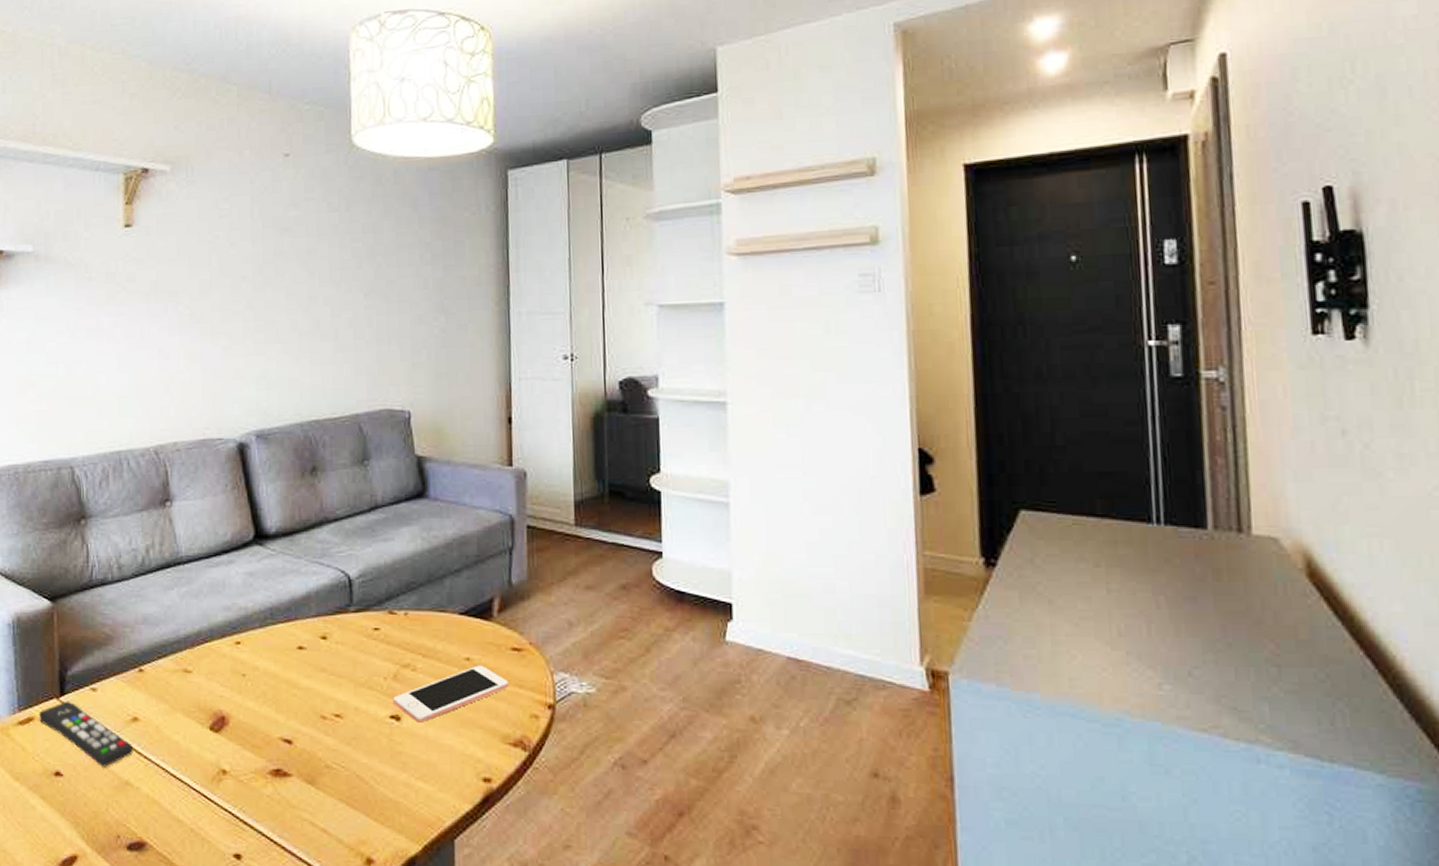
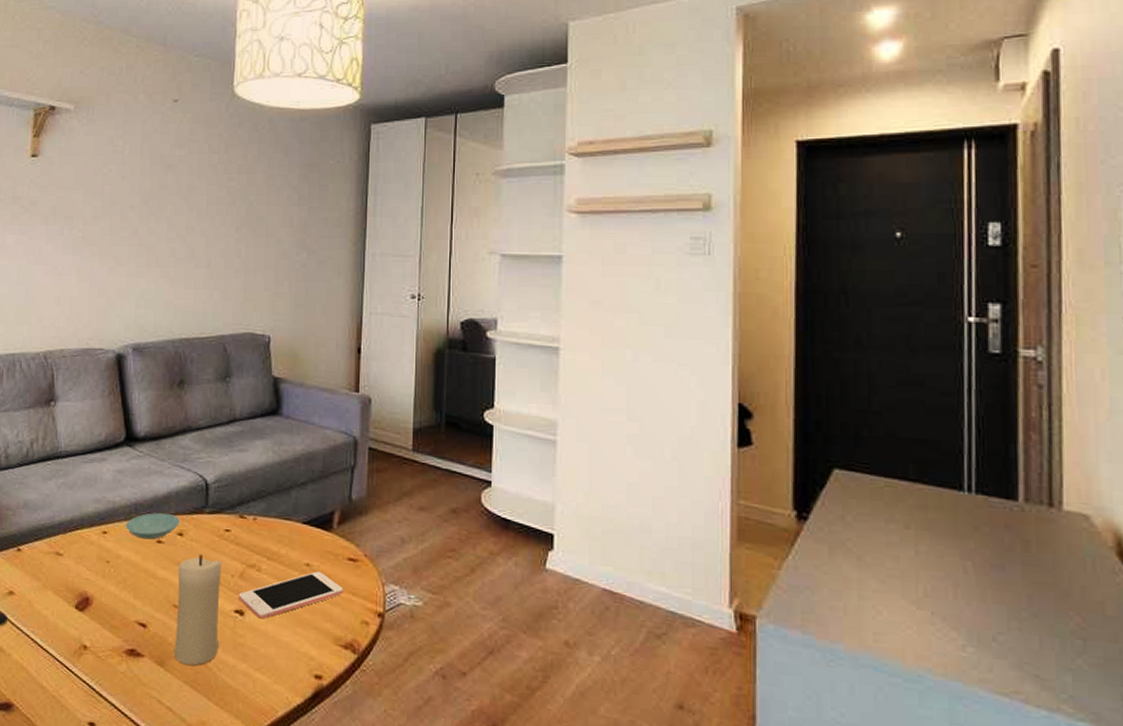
saucer: none [261,615,323,646] -> present [125,512,181,540]
candle: none [323,658,376,782] -> present [174,554,222,666]

